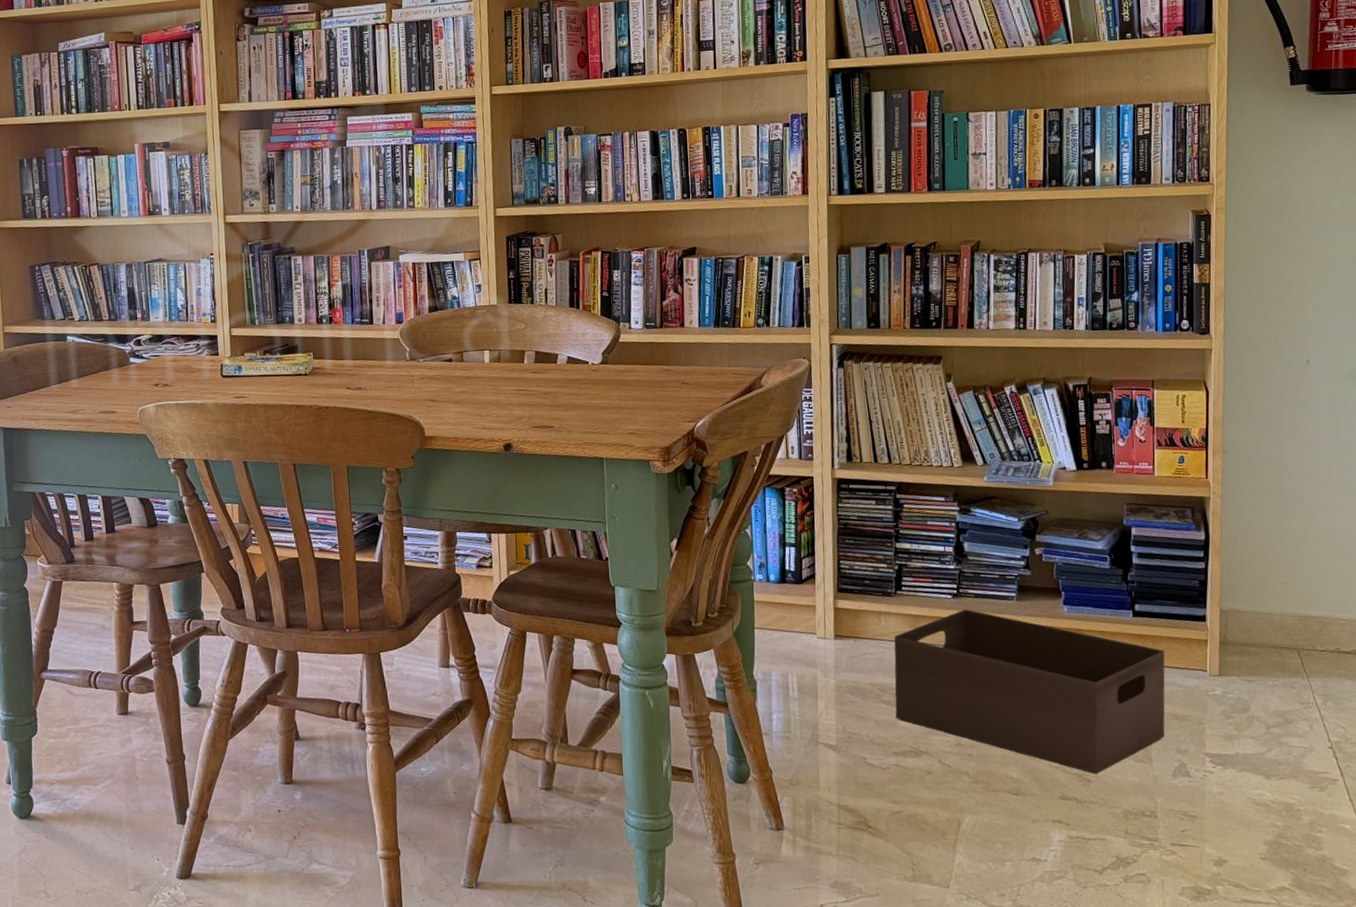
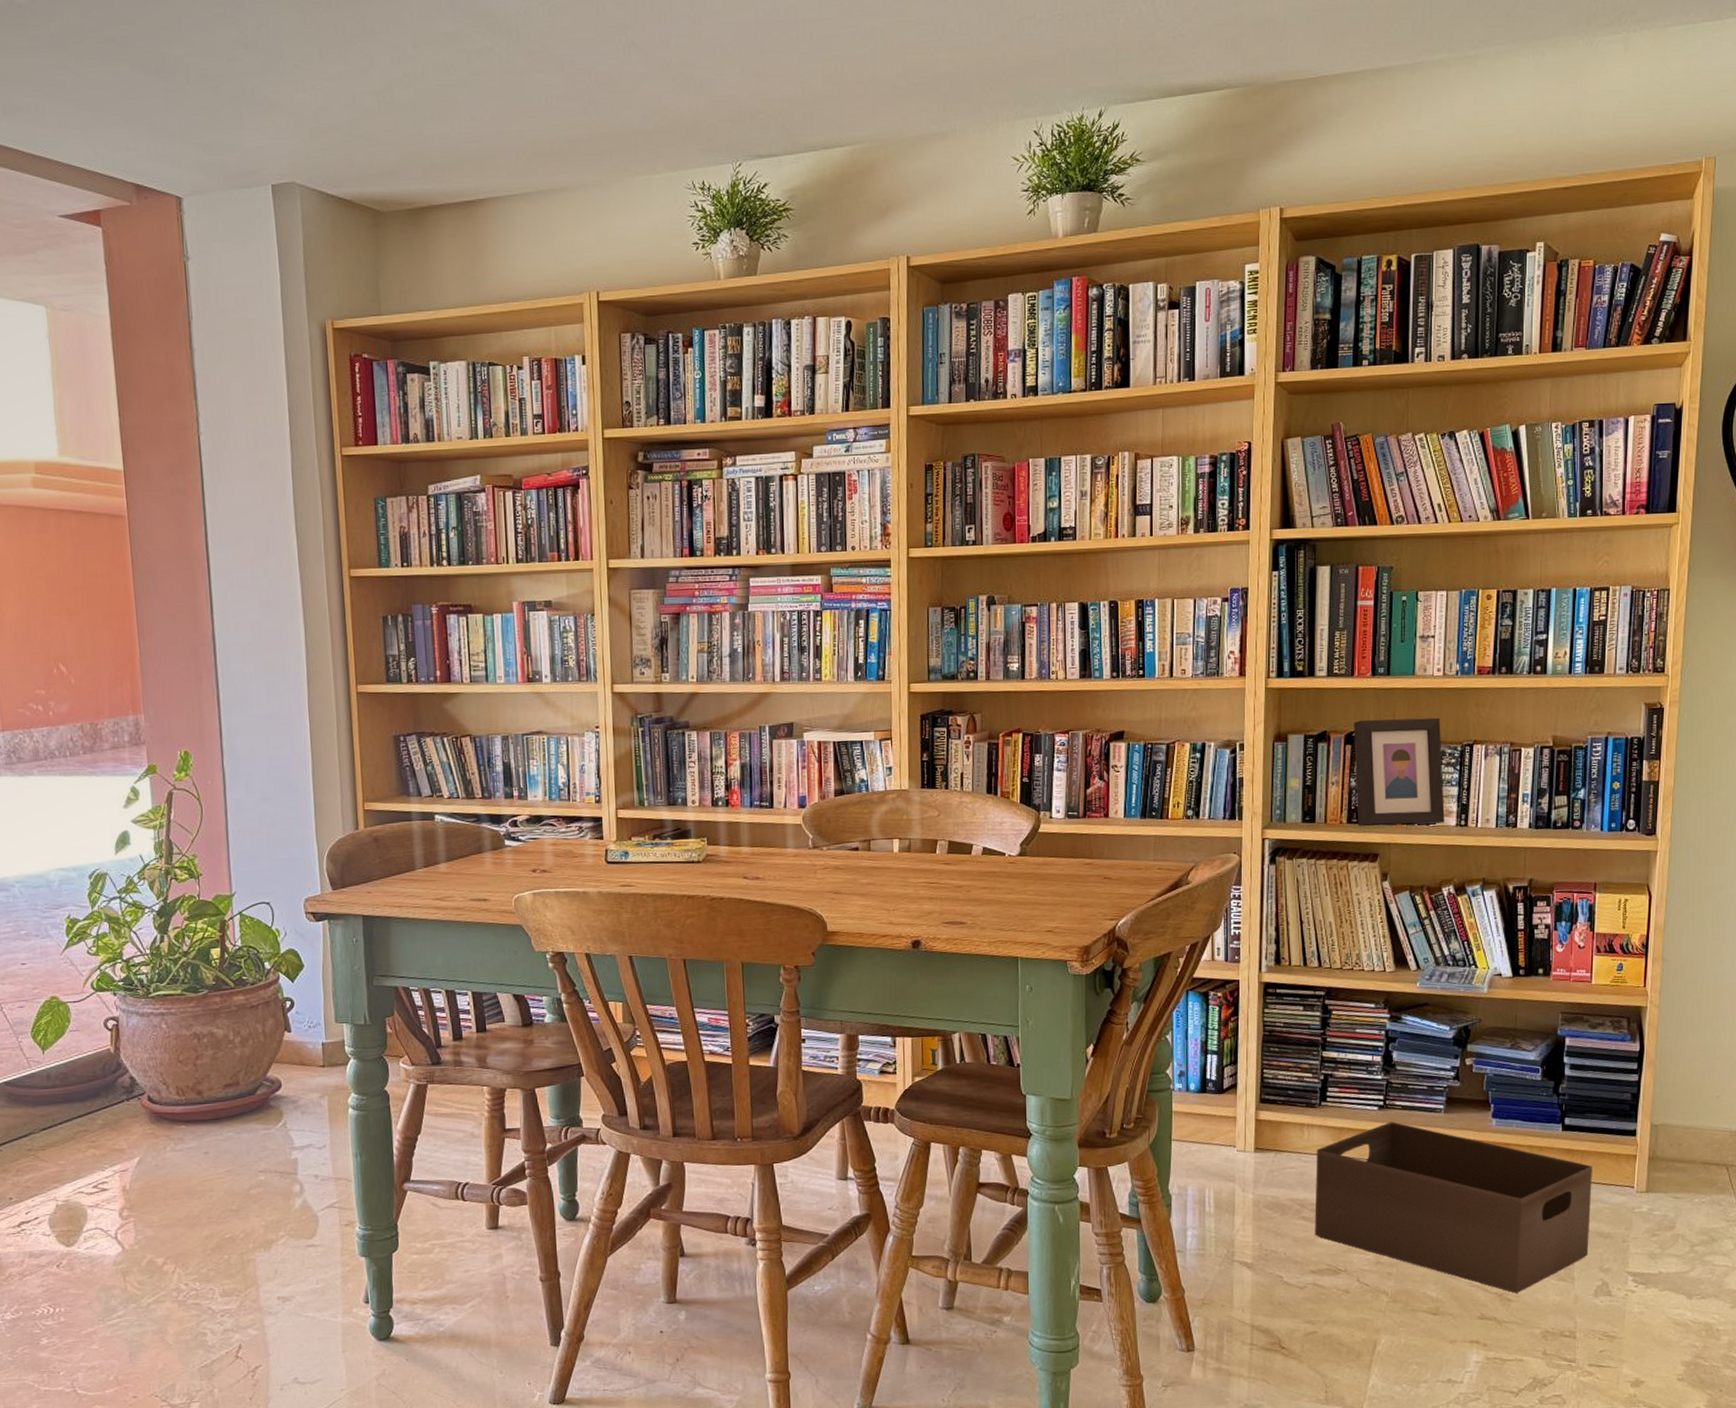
picture frame: none [913,228,1004,332] -> present [1354,717,1445,827]

